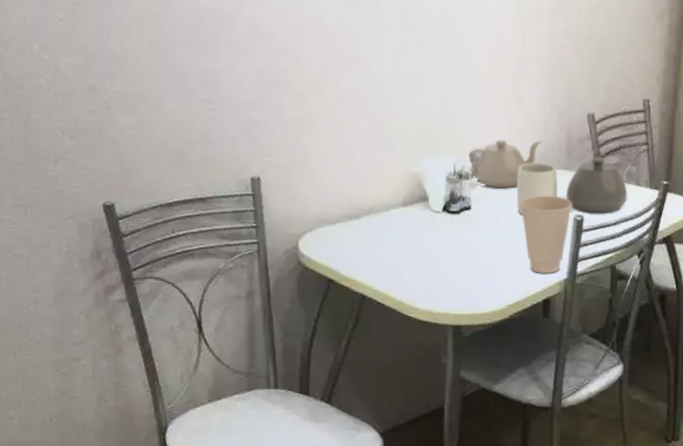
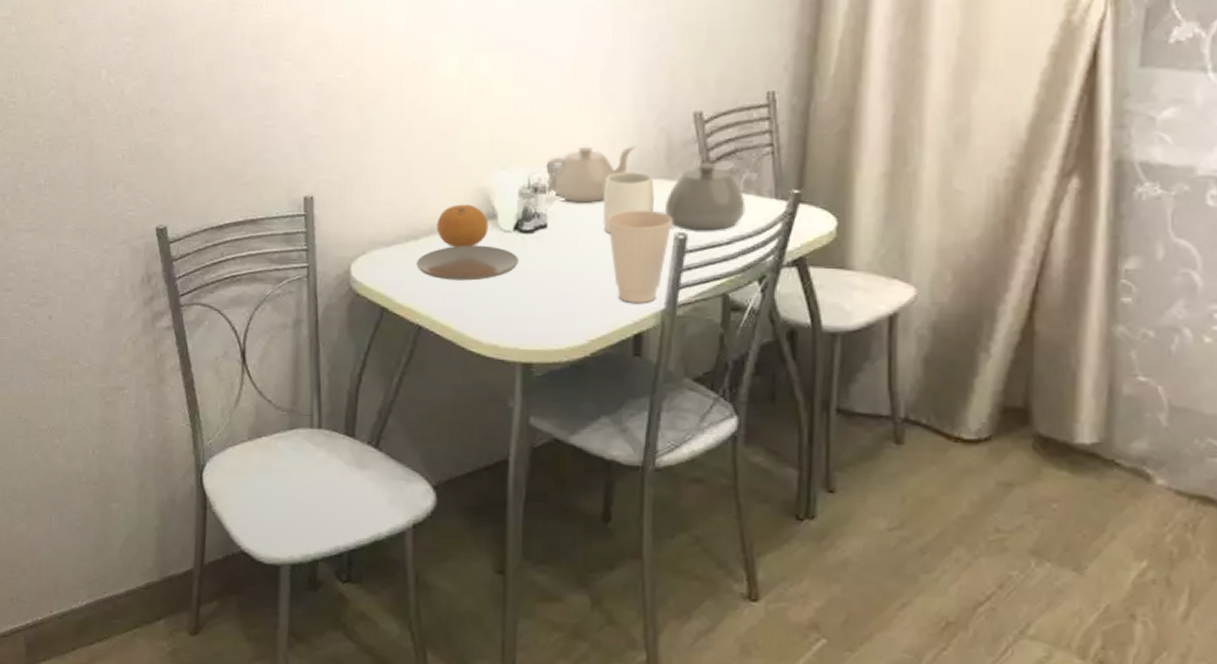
plate: none [359,224,447,255] -> present [416,245,519,281]
fruit: none [375,187,421,226] -> present [436,204,489,248]

